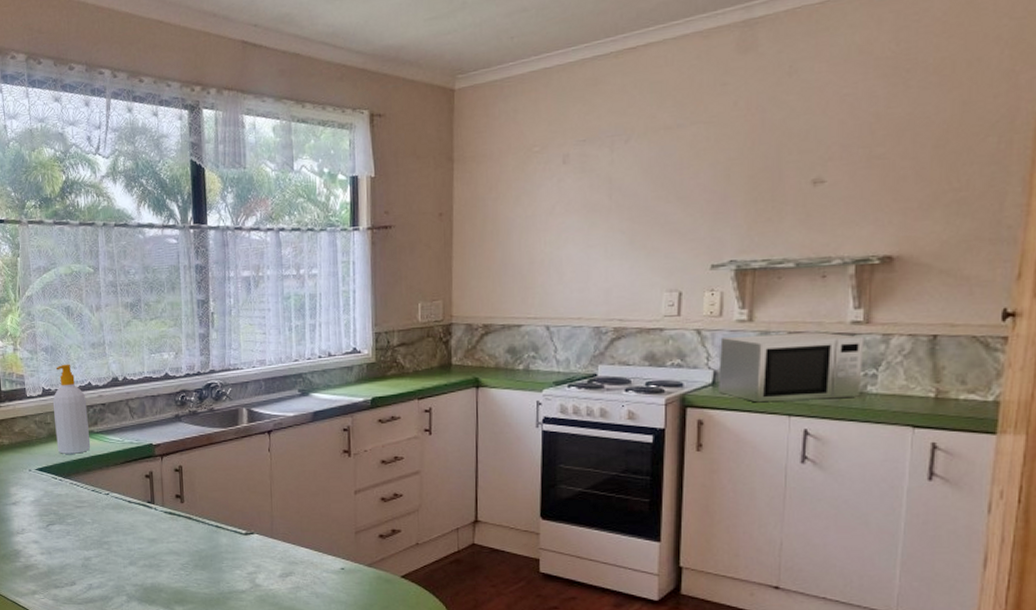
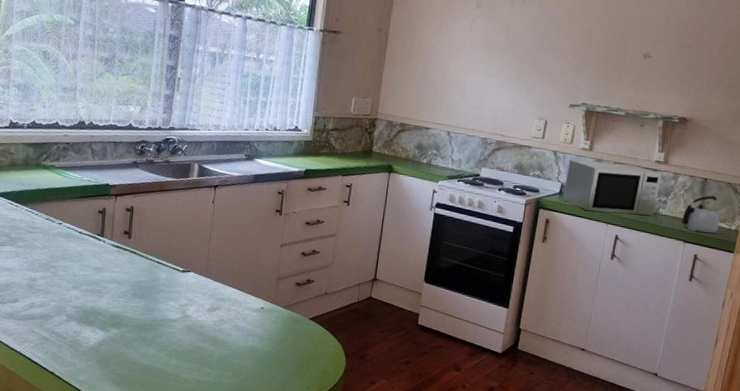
soap bottle: present [52,364,91,454] -> none [17,102,52,184]
kettle: none [905,357,975,412] -> present [682,195,727,234]

